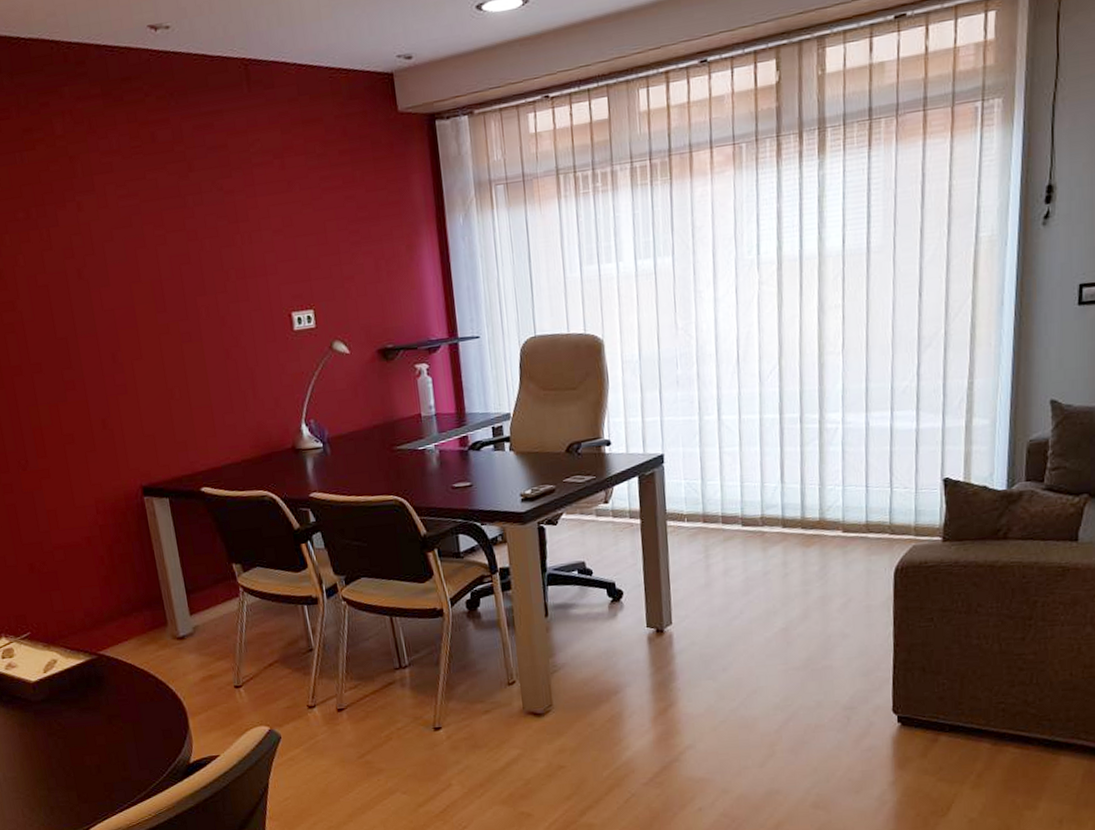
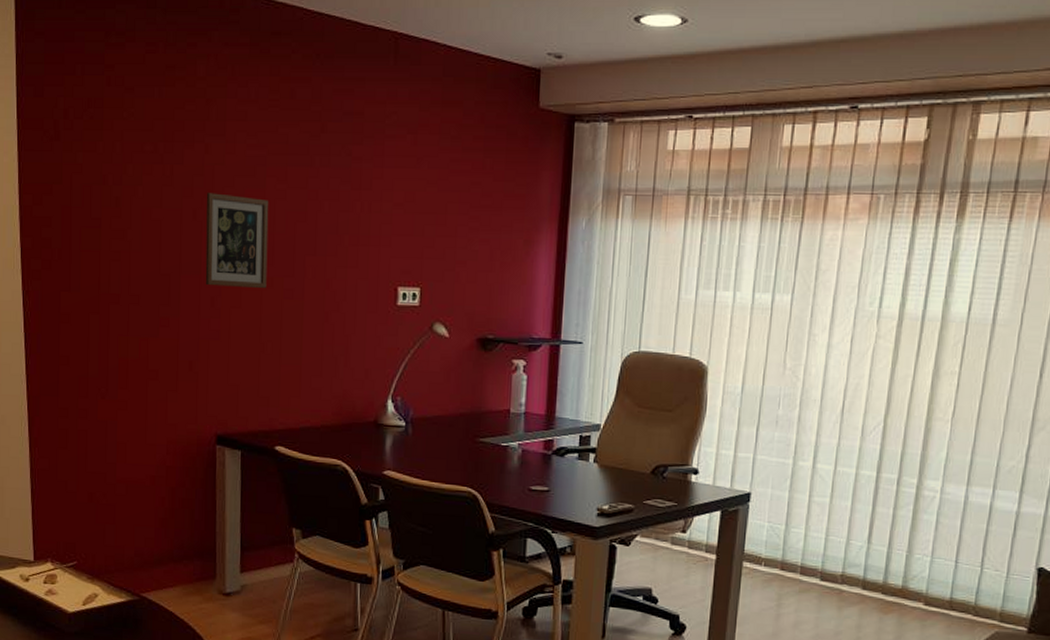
picture frame: none [87,247,164,343] -> present [205,193,269,289]

